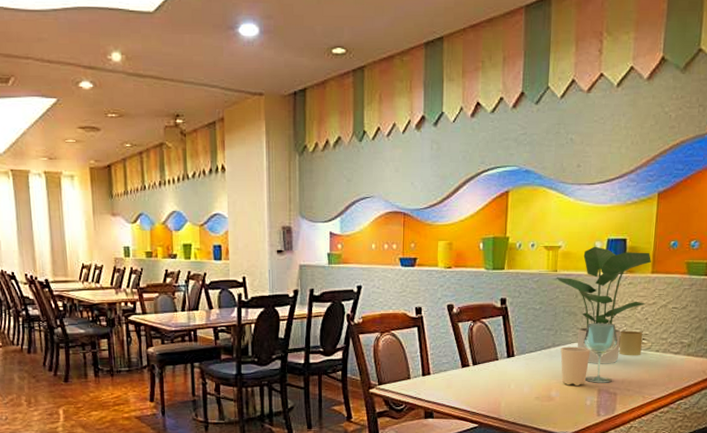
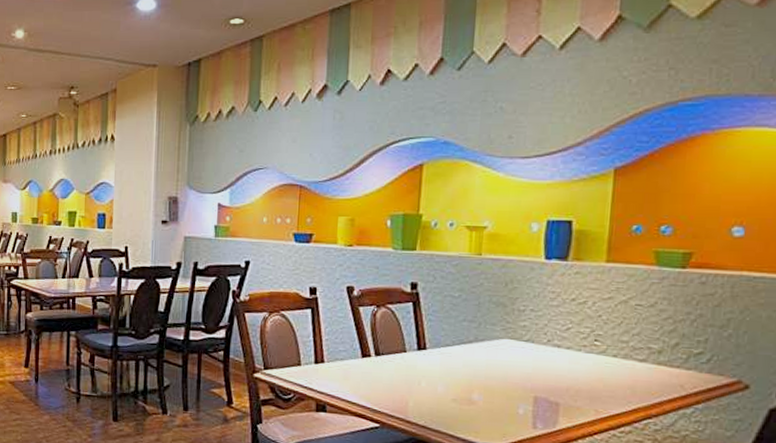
potted plant: present [556,246,651,364] -> none [480,228,606,368]
cup: present [560,346,591,387] -> none [485,342,525,391]
wine glass: present [583,323,618,383] -> none [515,316,561,390]
cup: present [618,330,643,356] -> none [561,328,595,361]

